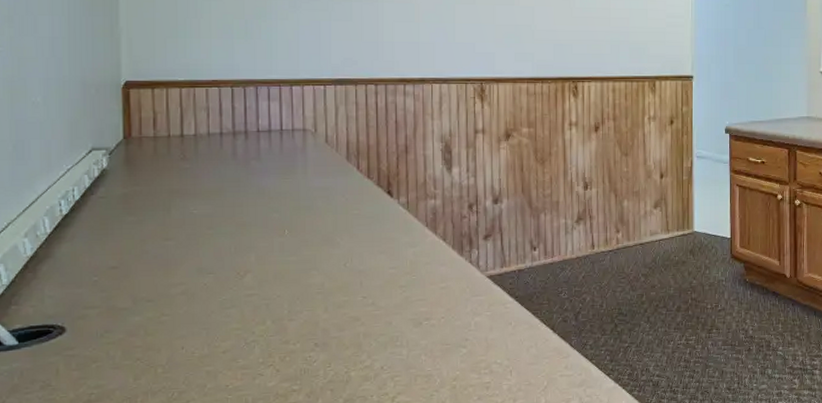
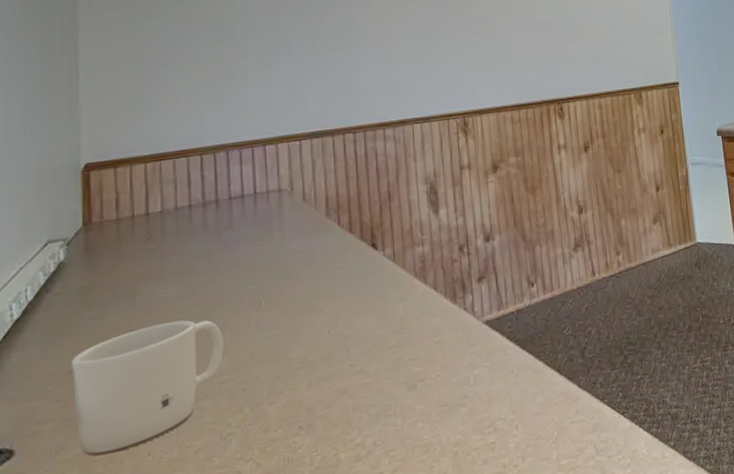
mug: none [114,236,249,343] -> present [72,319,224,456]

